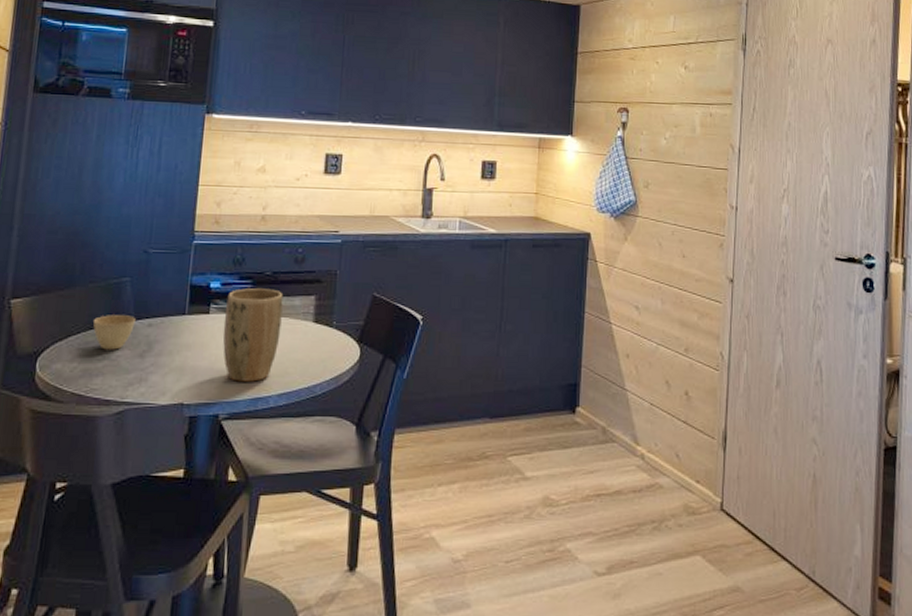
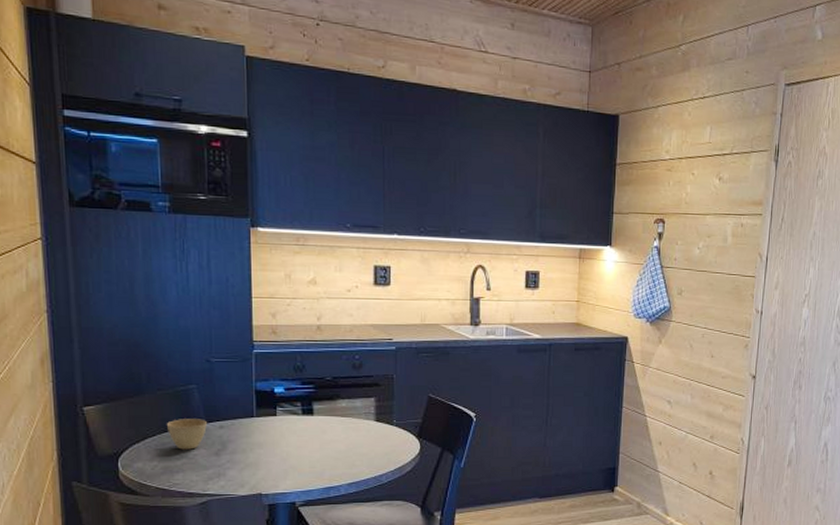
plant pot: present [222,288,283,382] -> none [291,392,345,474]

